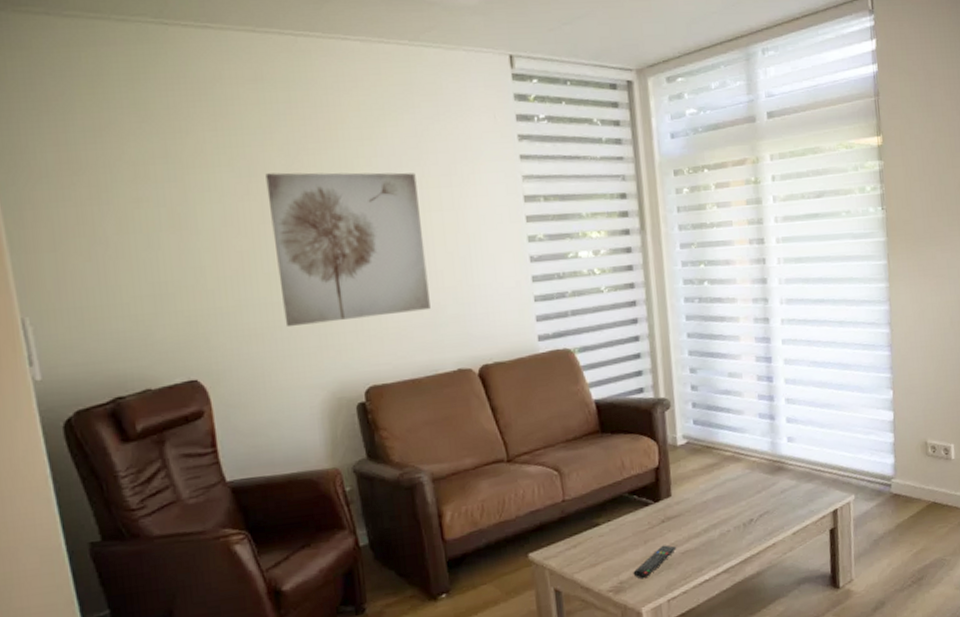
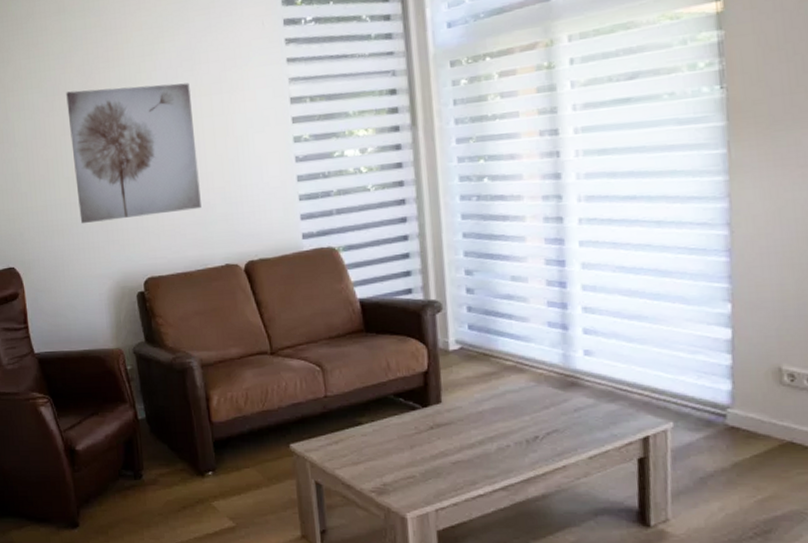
remote control: present [633,545,677,579] -> none [398,452,447,484]

